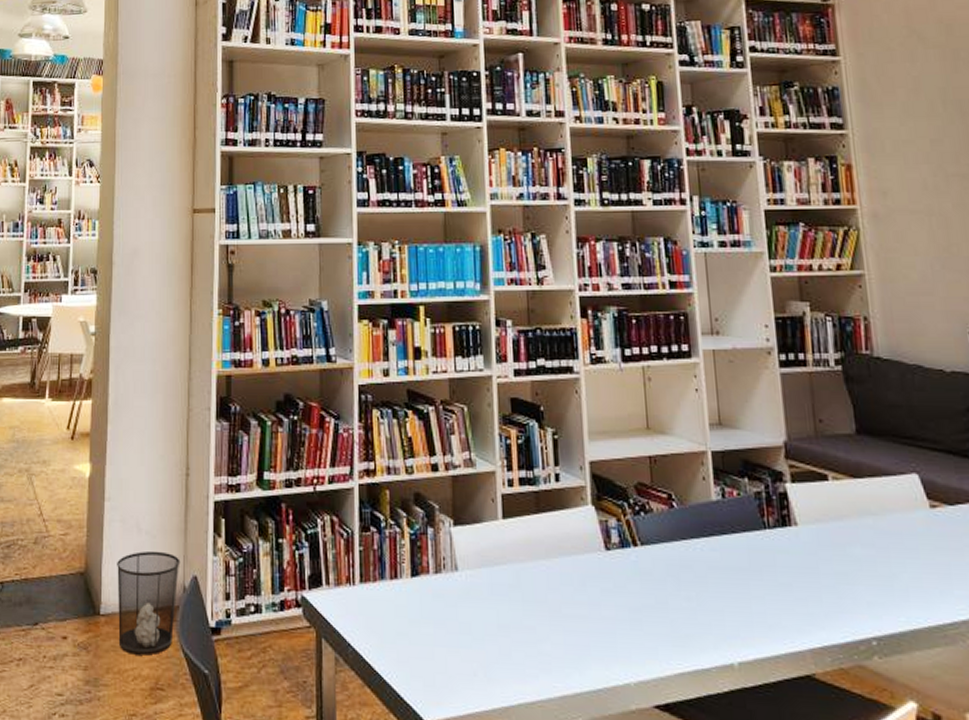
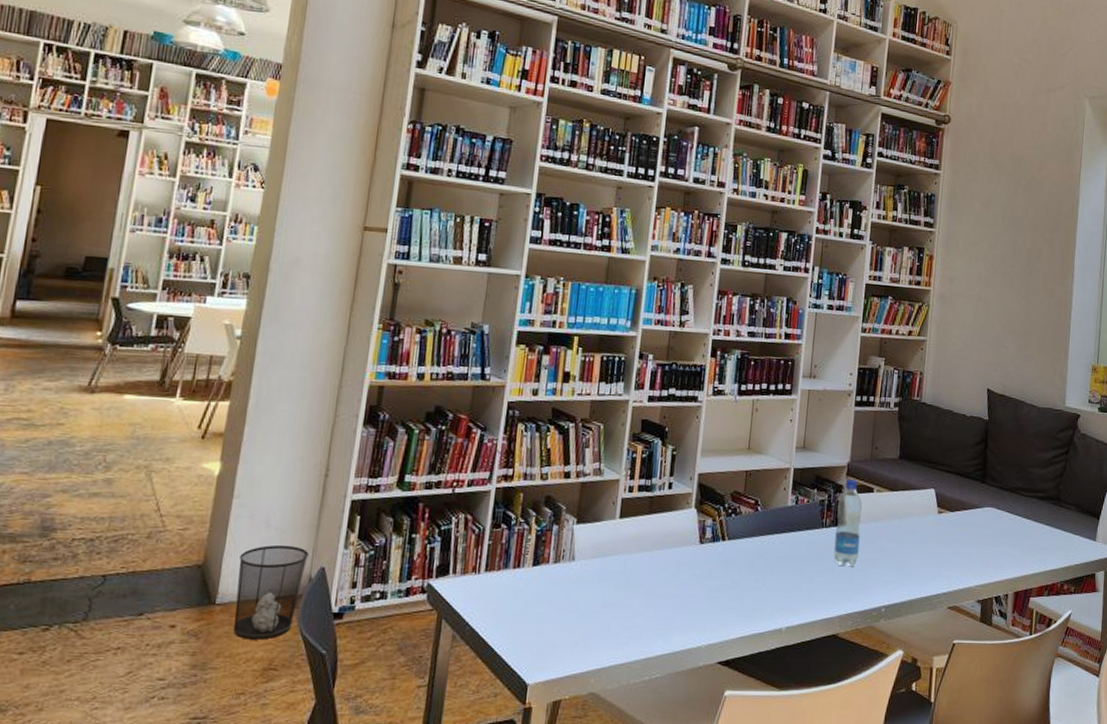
bottle: none [780,464,823,582] -> present [833,480,863,567]

